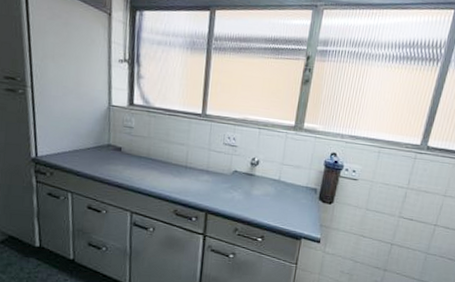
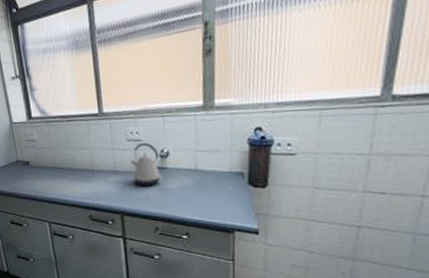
kettle: none [223,148,250,190] -> present [130,142,162,186]

